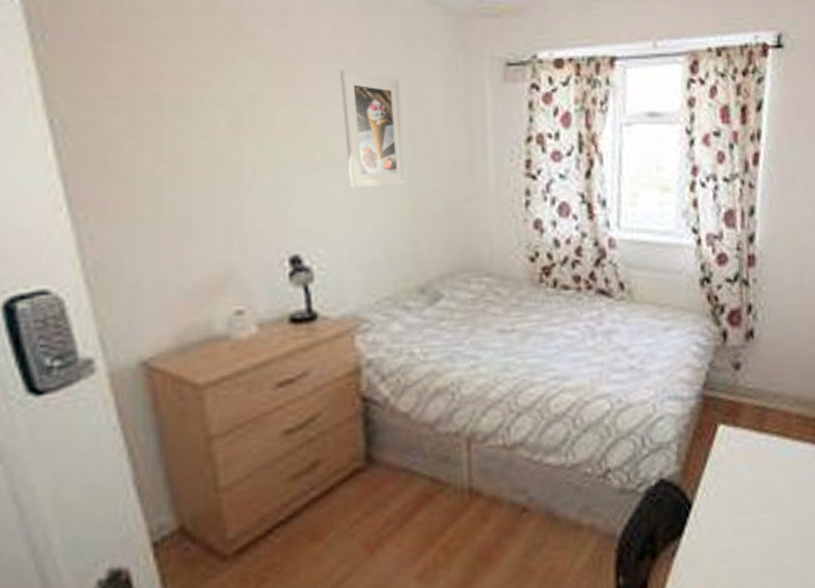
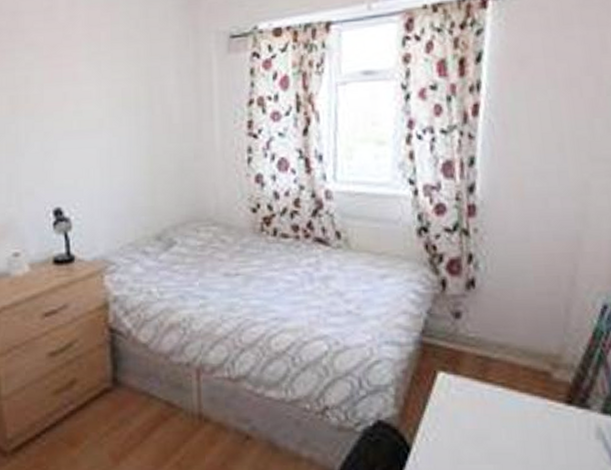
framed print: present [340,70,408,189] -> none [92,52,146,152]

